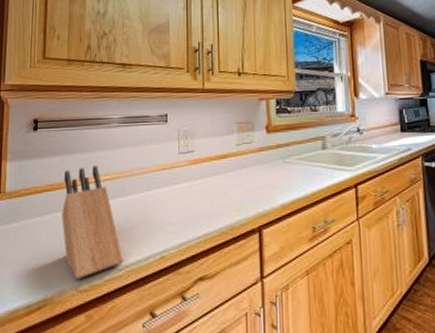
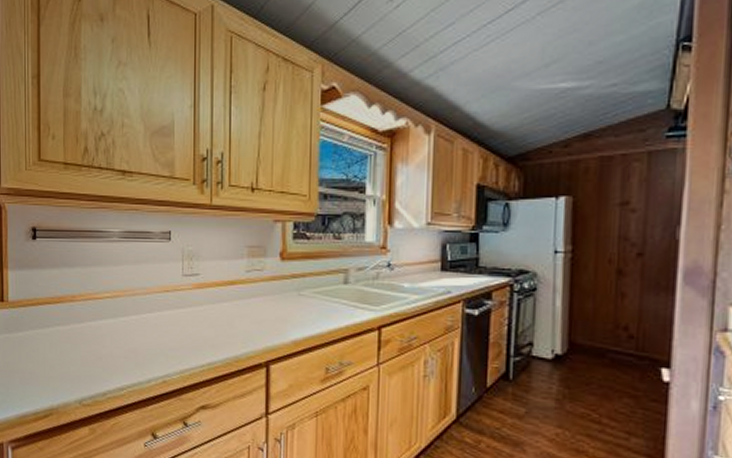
knife block: present [62,164,123,280] -> none [64,280,125,394]

